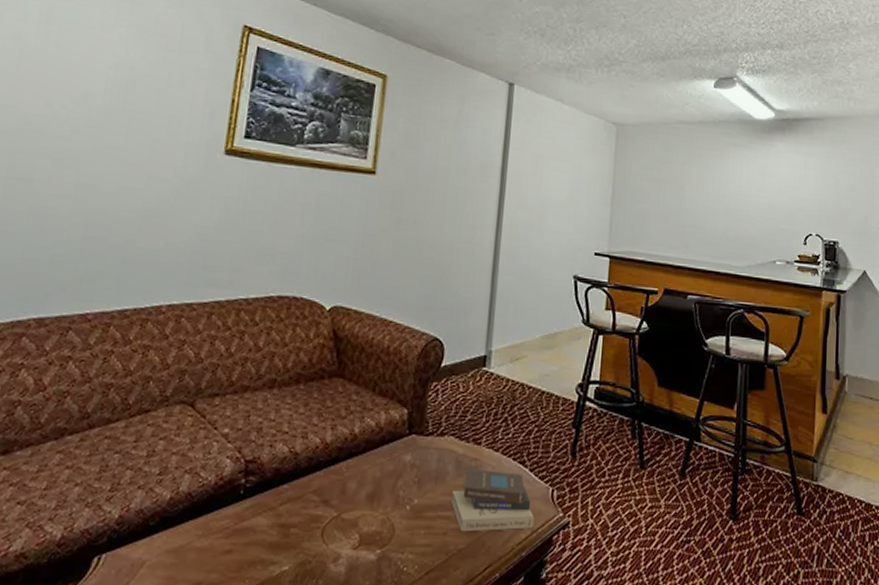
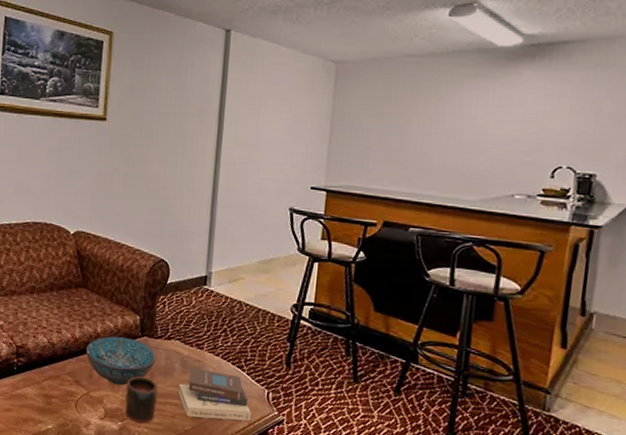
decorative bowl: none [338,436,426,500] -> present [85,336,156,386]
mug: none [385,486,428,547] -> present [125,376,159,423]

